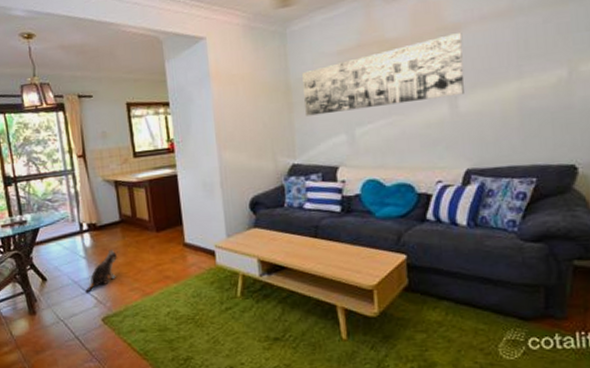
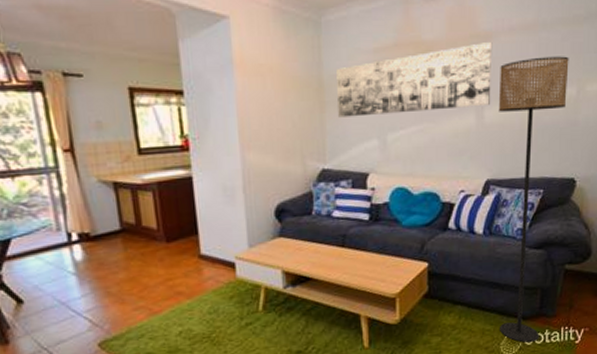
plush toy: present [85,249,119,293] -> none [76,263,120,315]
floor lamp: none [472,38,556,347] -> present [498,56,569,343]

